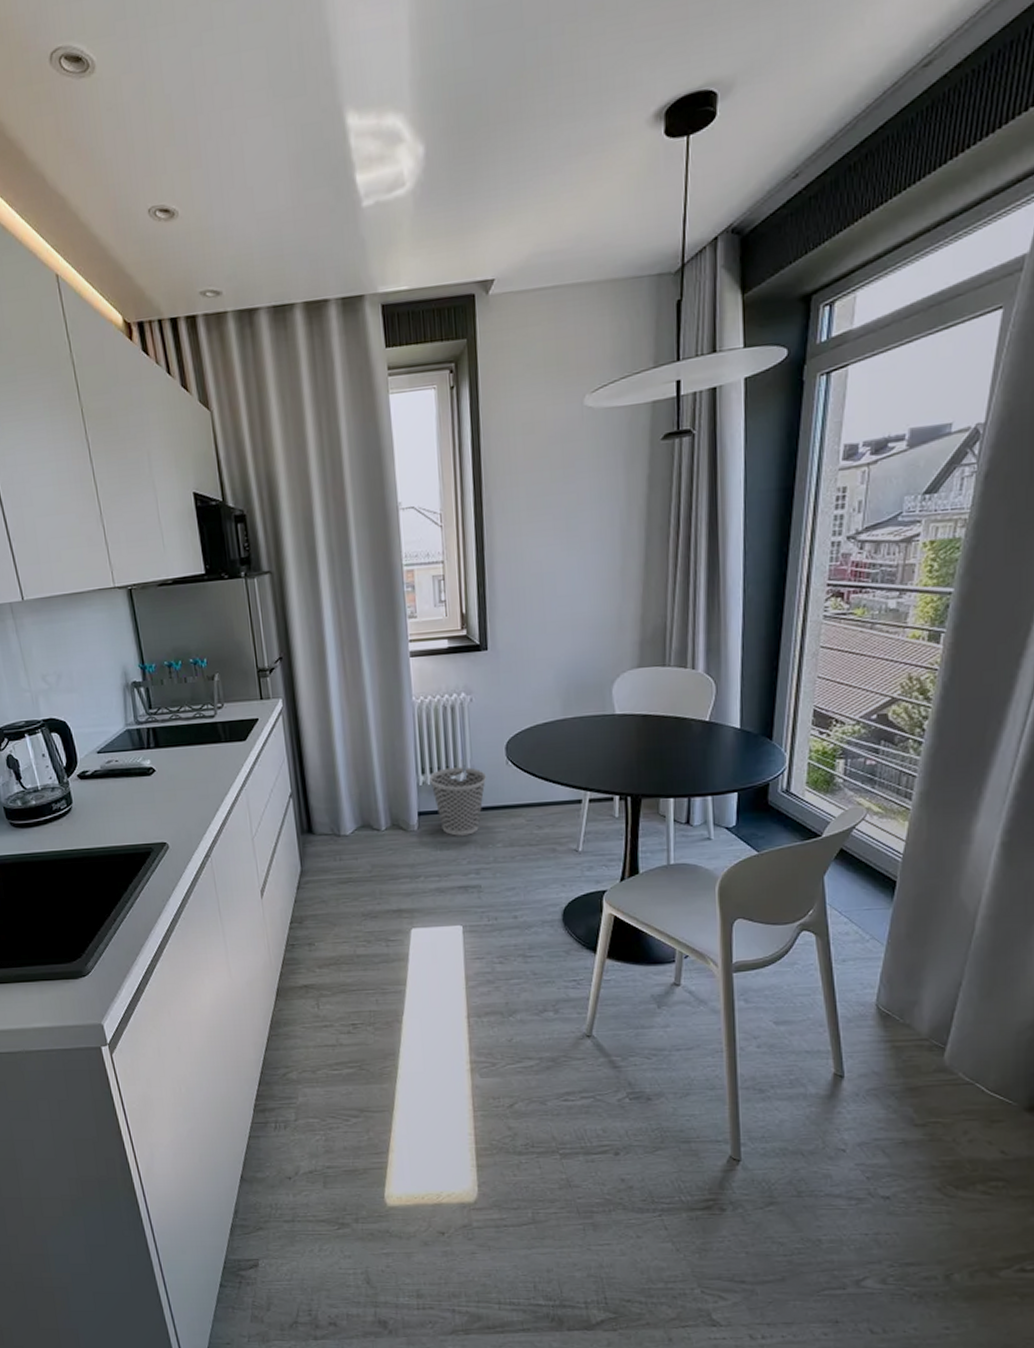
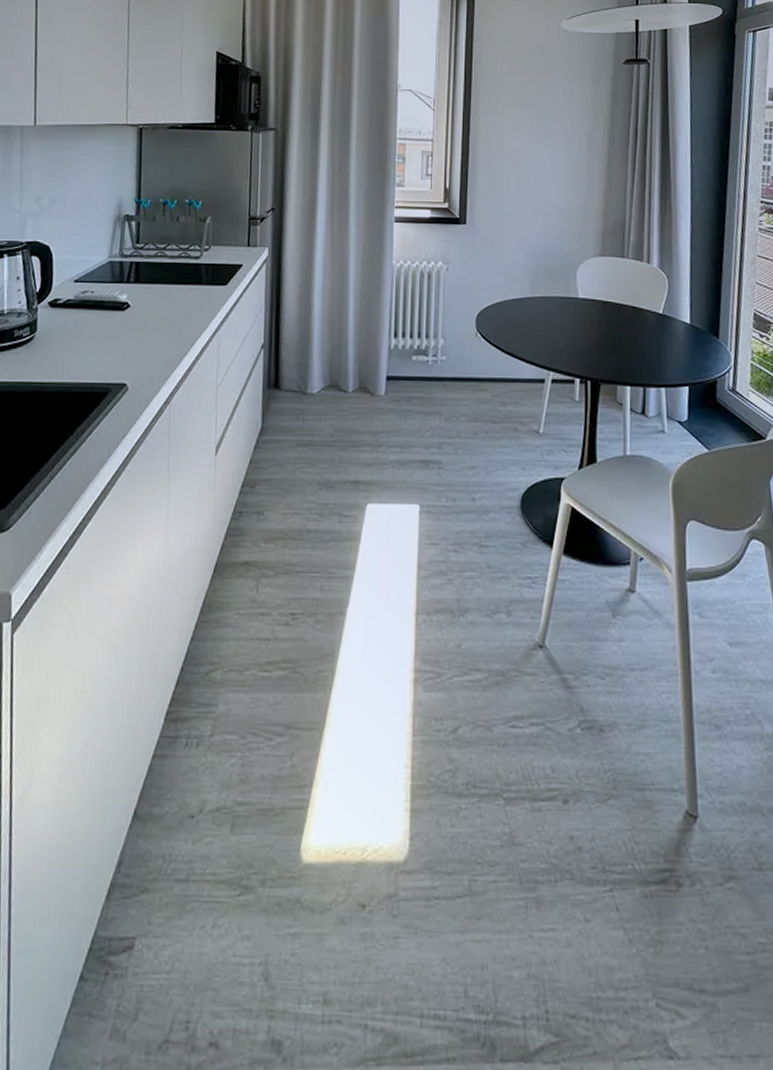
wastebasket: present [429,766,487,836] -> none [401,333,457,406]

